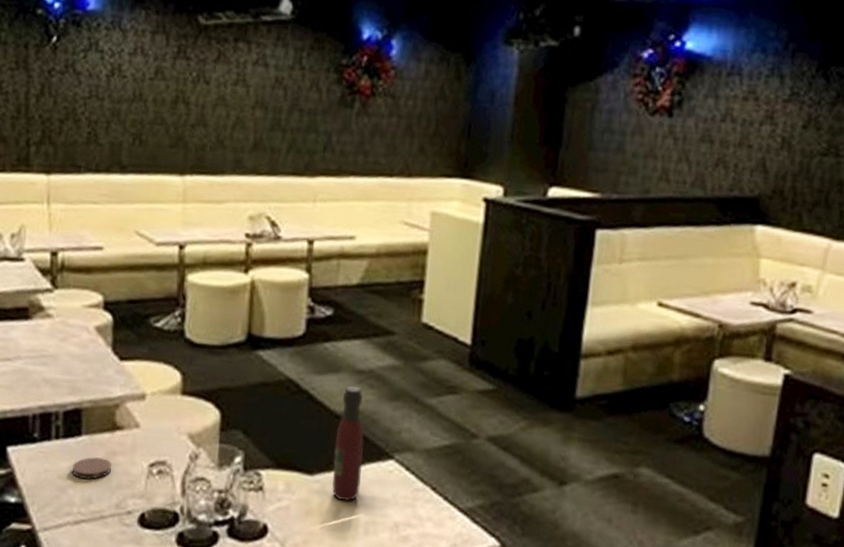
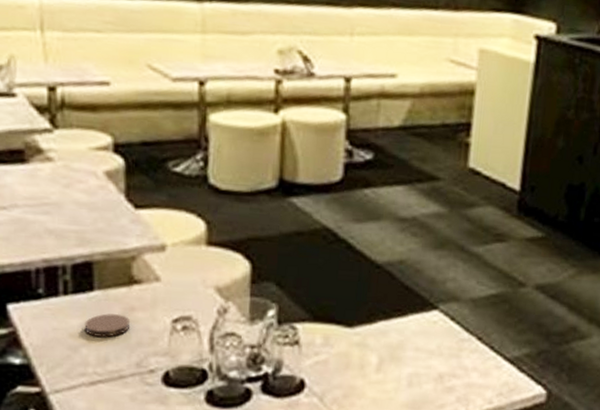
wine bottle: present [332,385,364,501] -> none [373,234,407,354]

